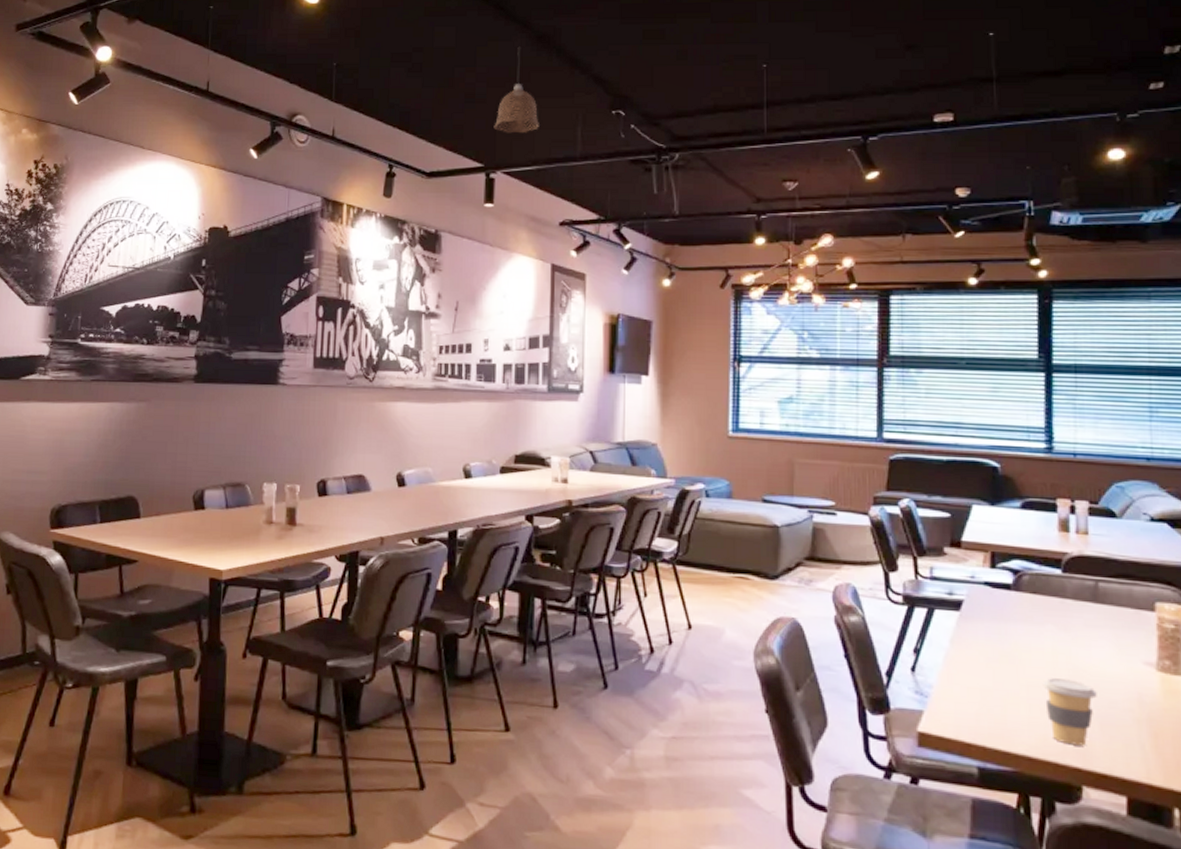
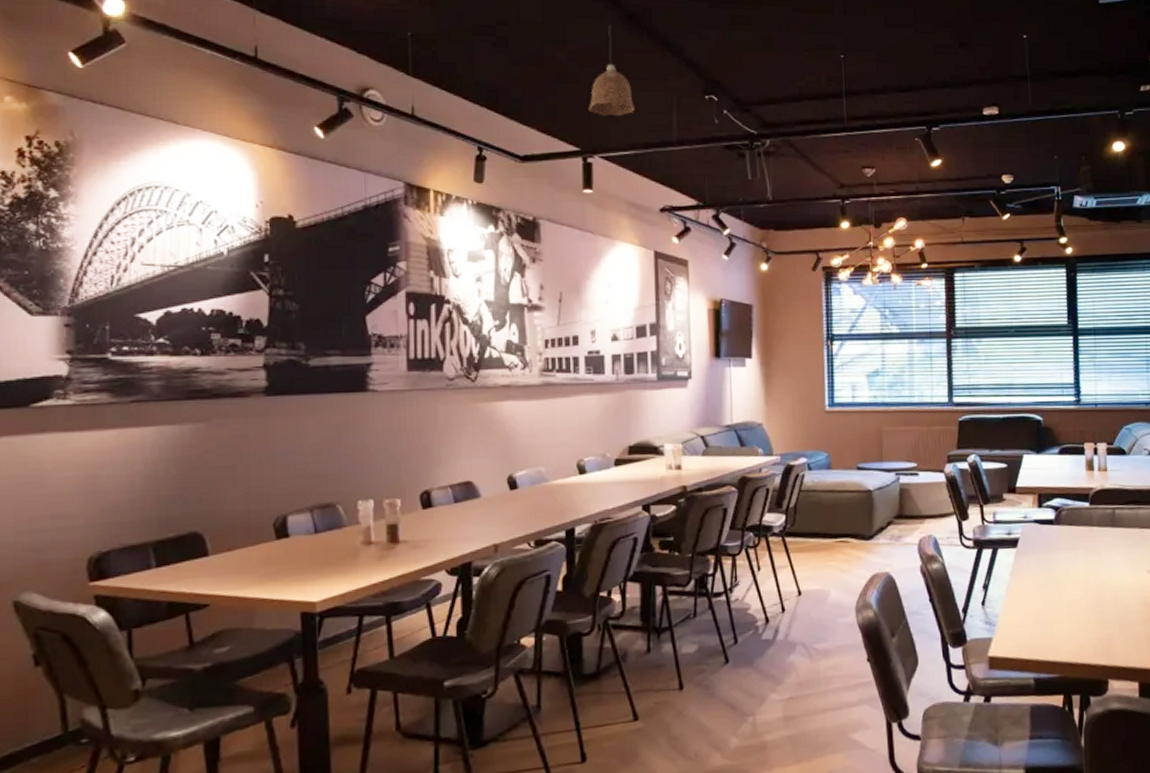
coffee cup: present [1043,678,1097,746] -> none [1078,593,1117,648]

